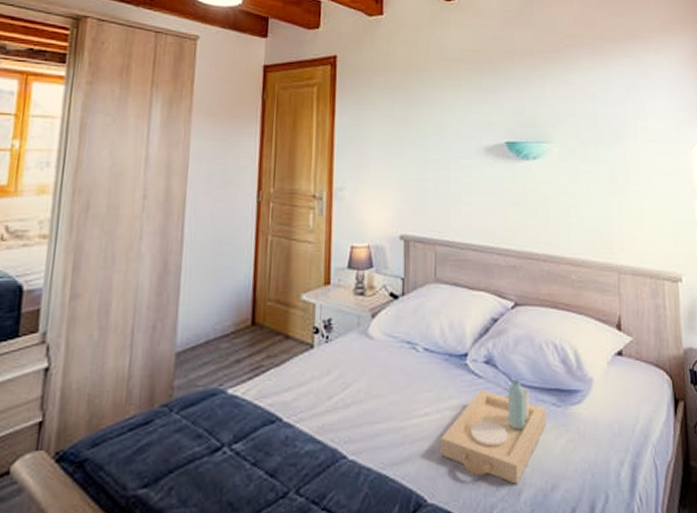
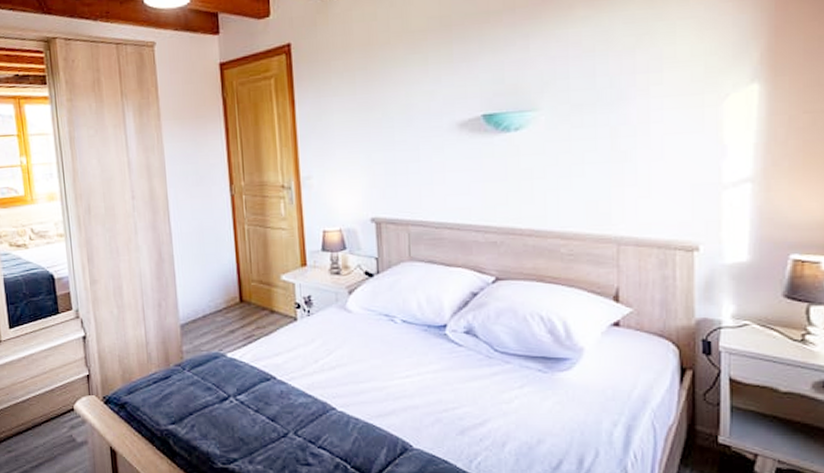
serving tray: present [440,378,546,484] -> none [423,347,531,437]

